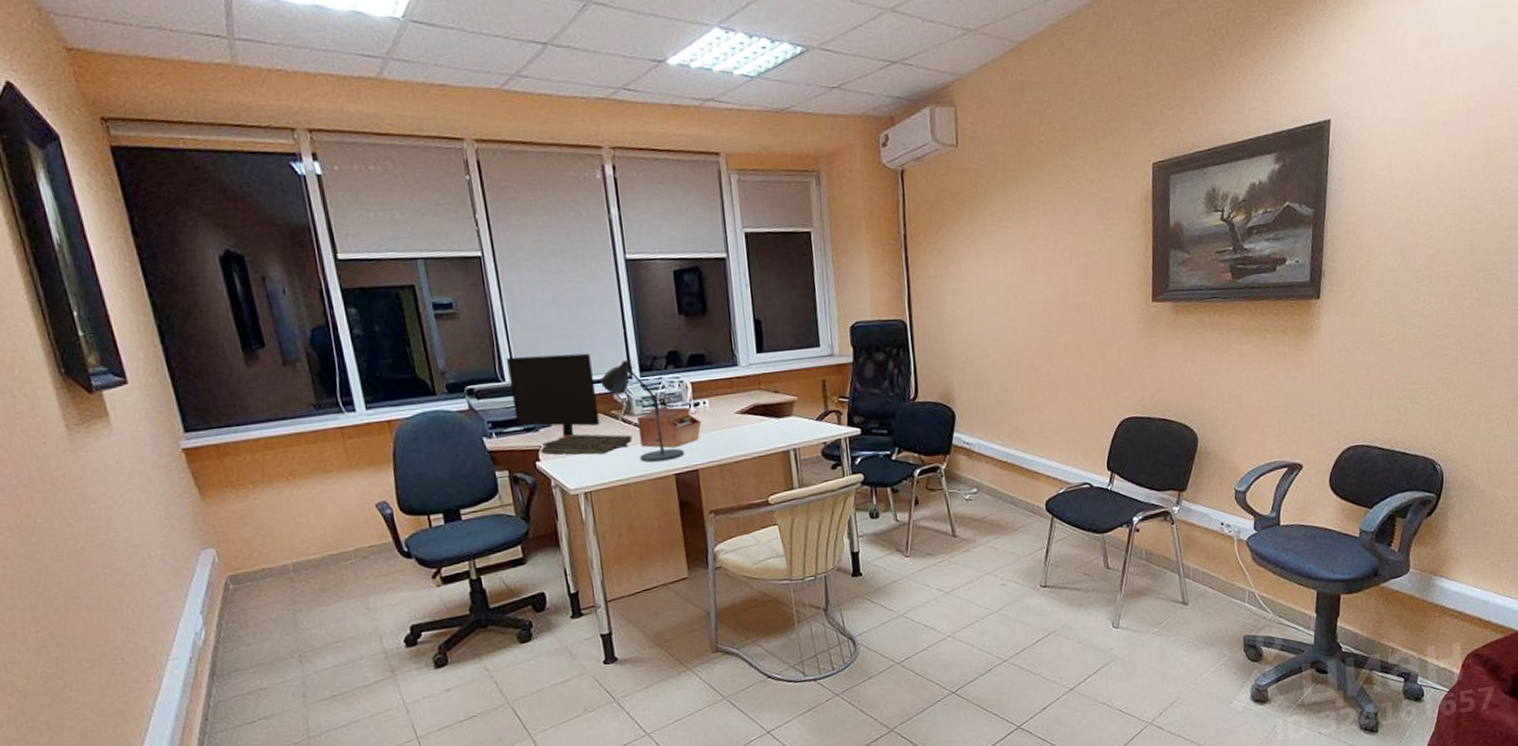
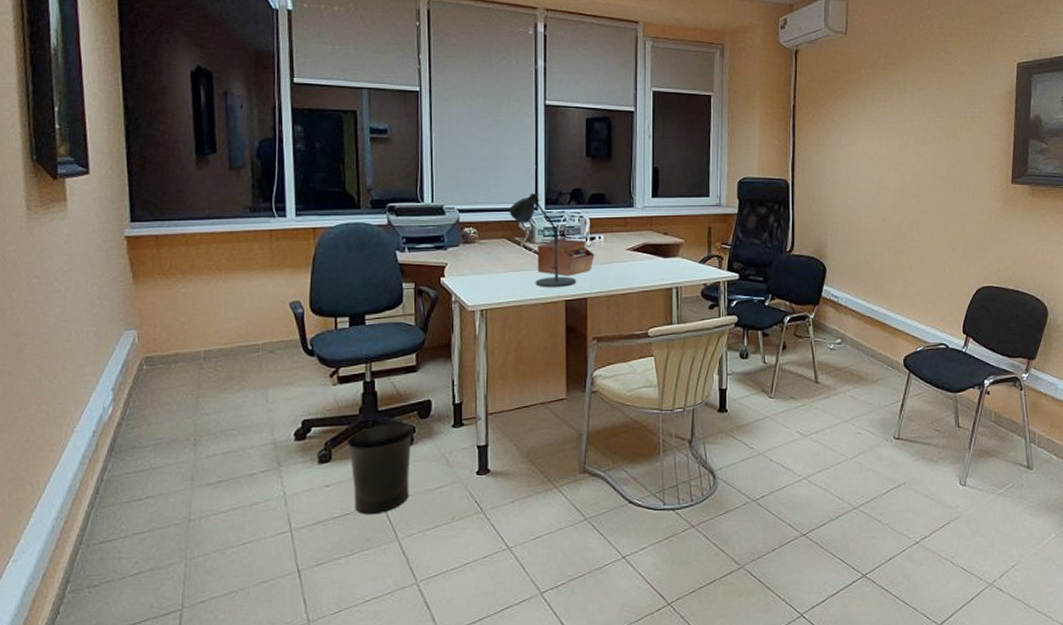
waste bin: none [461,619,536,715] -> present [346,423,414,514]
monitor: present [505,353,600,446] -> none [427,181,504,264]
computer keyboard: present [540,434,633,455] -> none [446,255,531,276]

